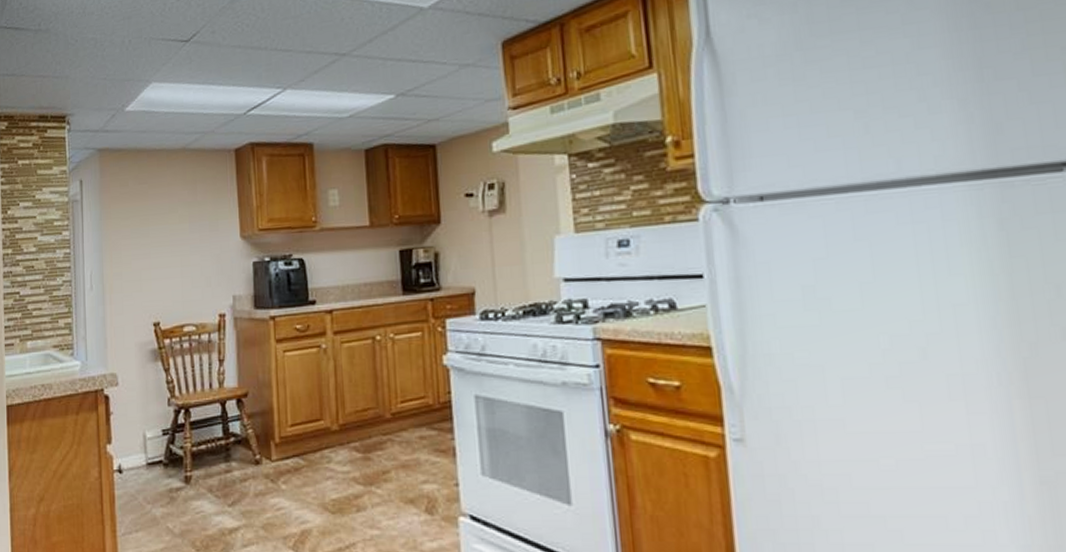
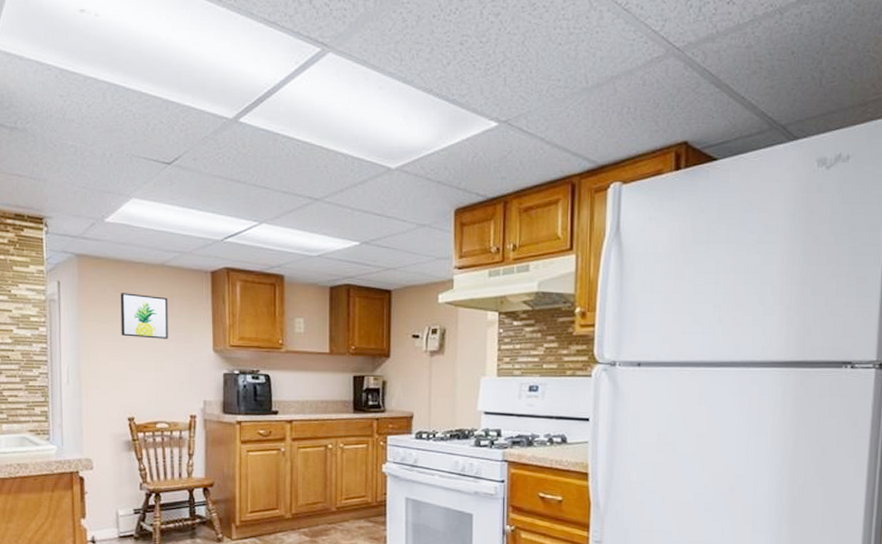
wall art: none [142,183,193,232] -> present [120,293,168,339]

